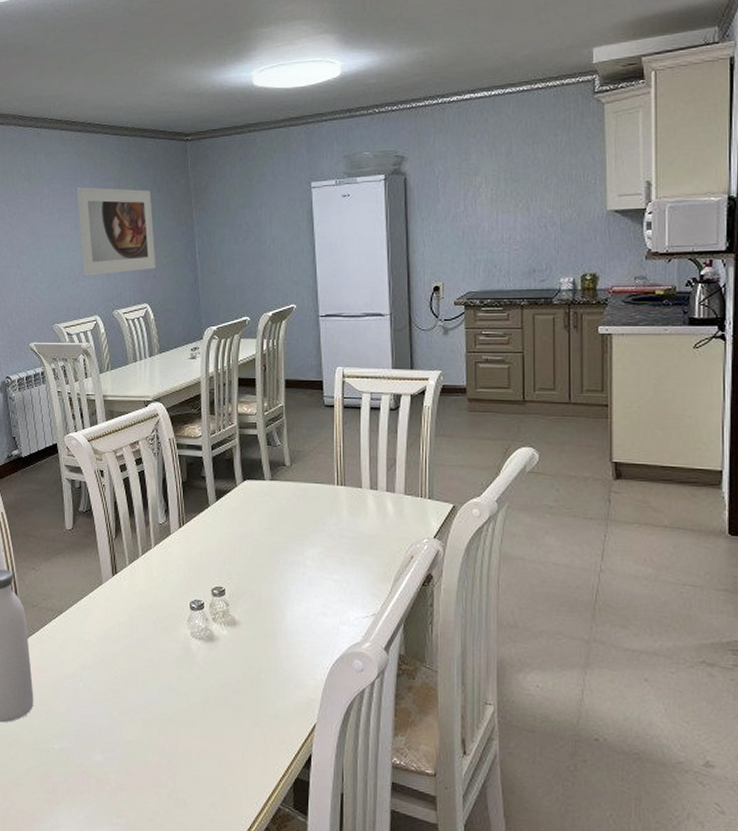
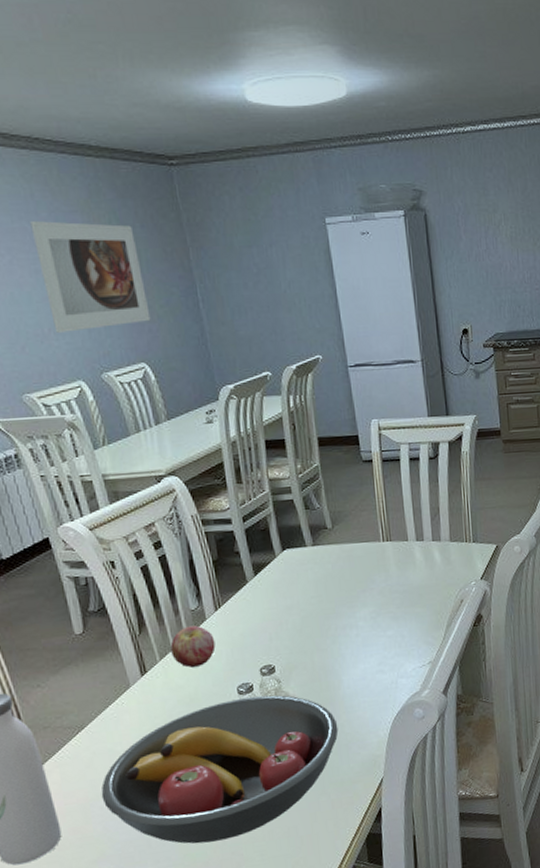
fruit bowl: none [68,613,277,747] -> present [101,695,339,844]
apple: none [139,538,176,576] -> present [170,625,216,668]

